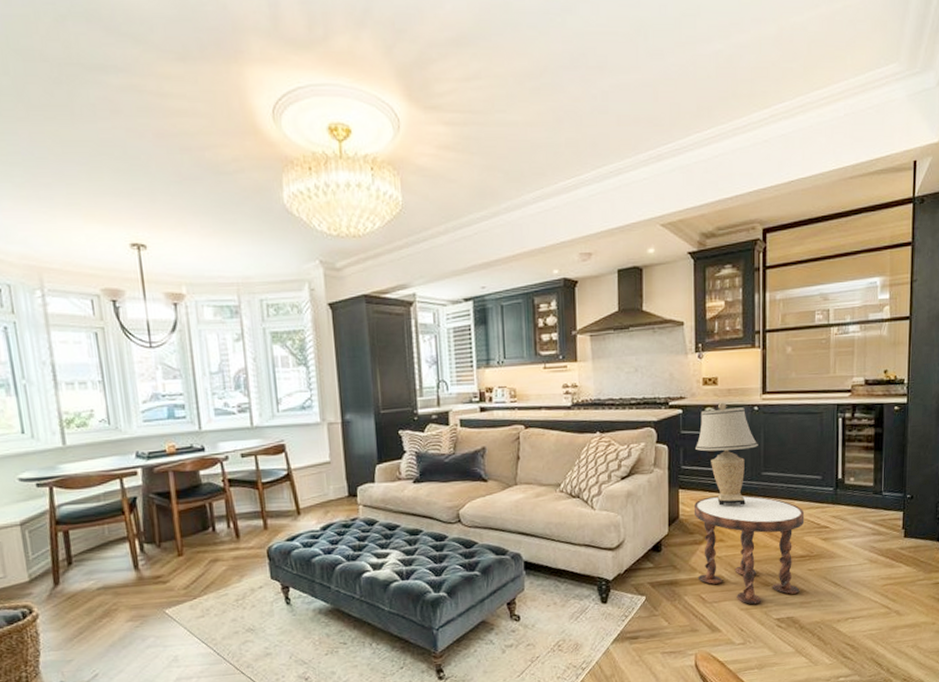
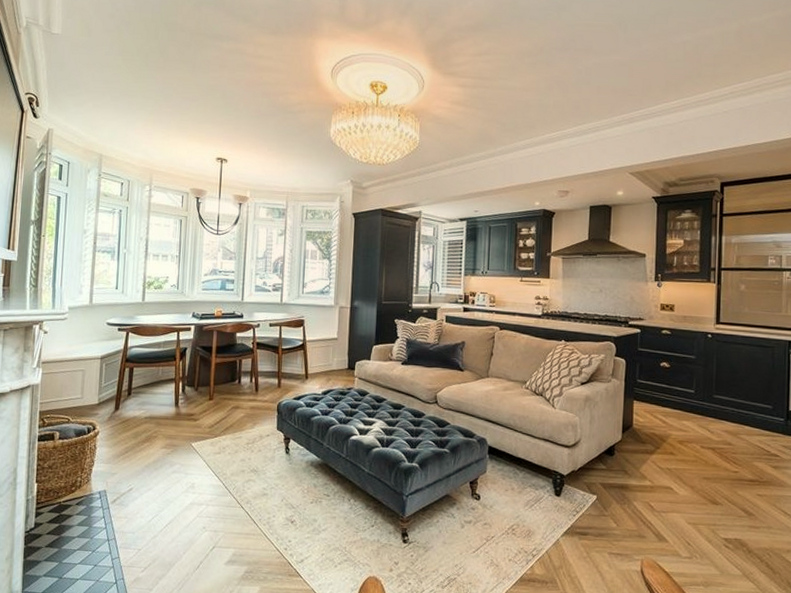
side table: present [693,495,805,605] -> none [646,411,755,521]
table lamp: present [696,402,758,506] -> none [651,327,711,424]

